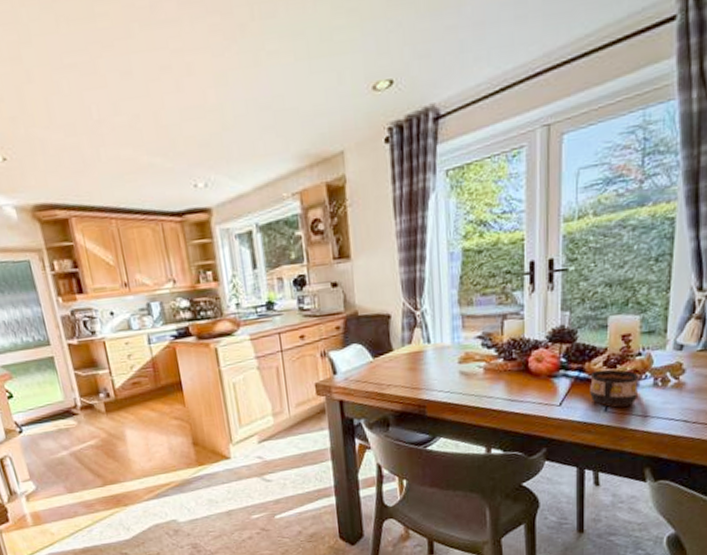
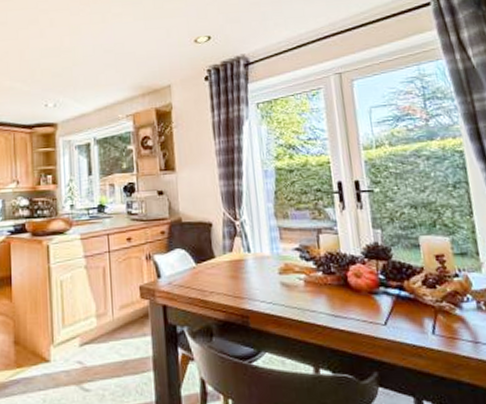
cup: present [590,369,638,407] -> none [412,289,464,331]

